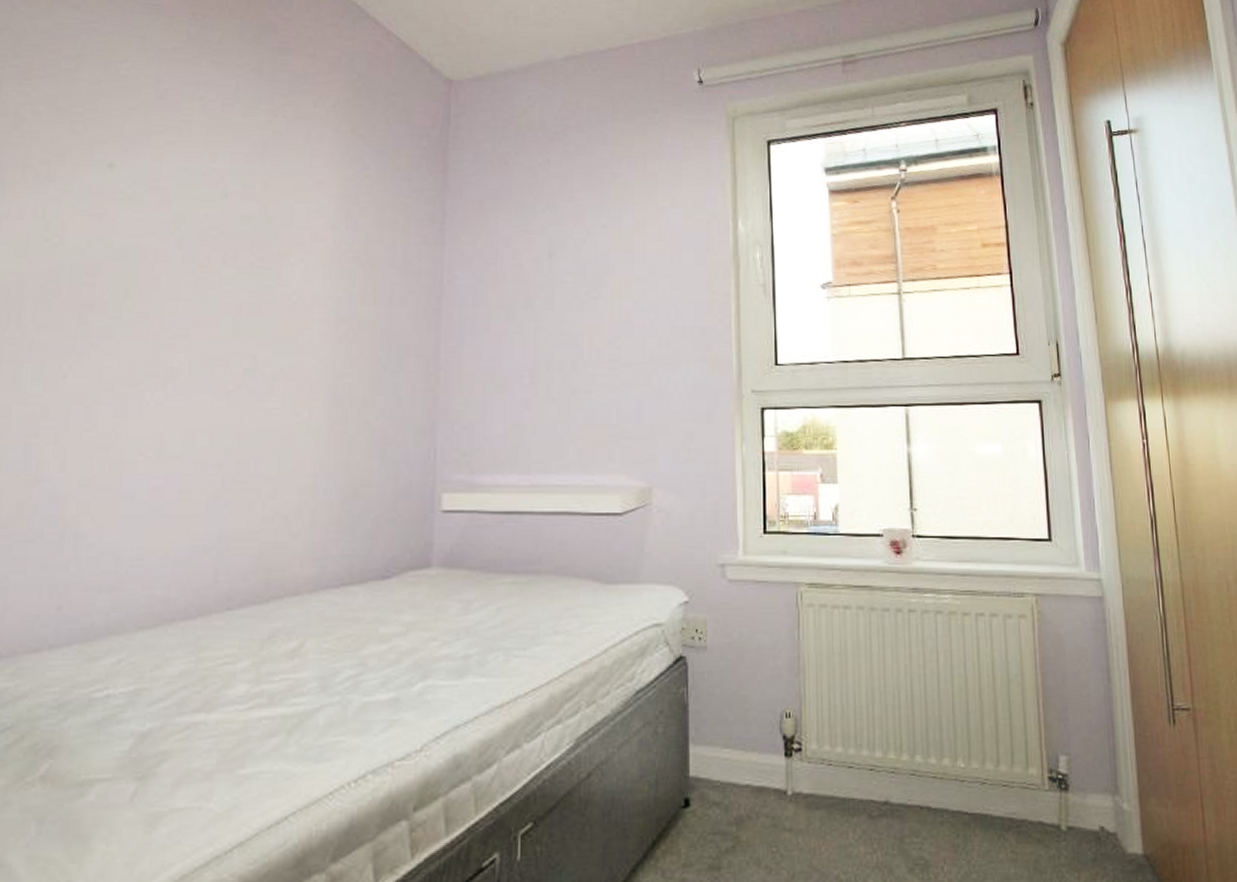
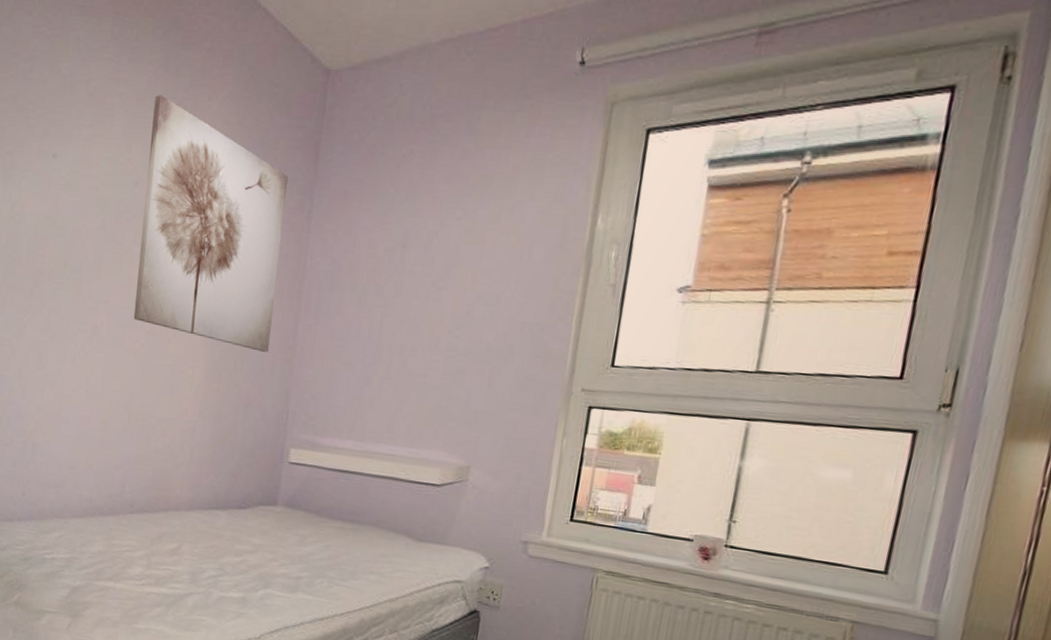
wall art: none [225,100,415,381] -> present [133,95,289,352]

